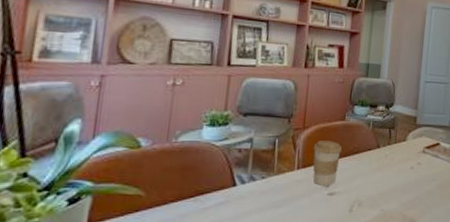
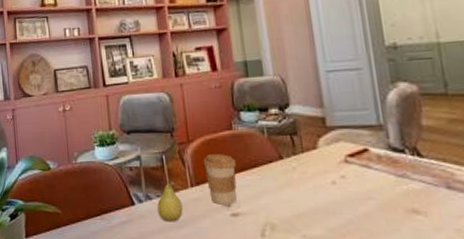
fruit: none [259,165,285,202] -> present [157,182,183,222]

